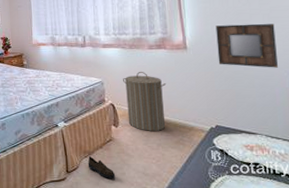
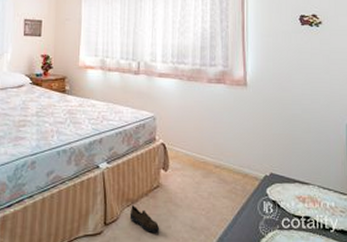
laundry hamper: present [123,72,167,131] -> none [177,108,223,177]
home mirror: present [215,23,278,68] -> none [277,63,334,113]

